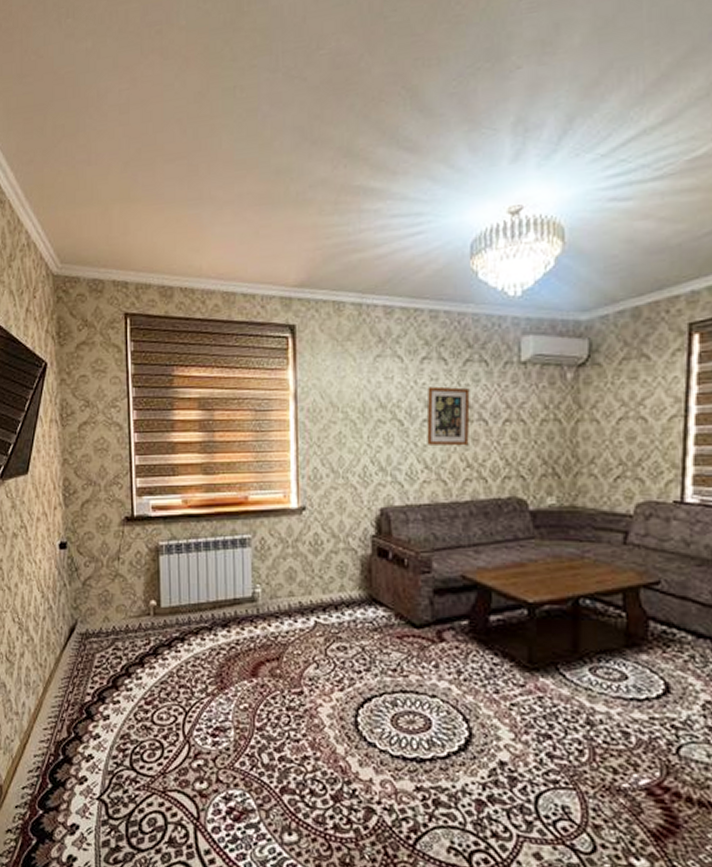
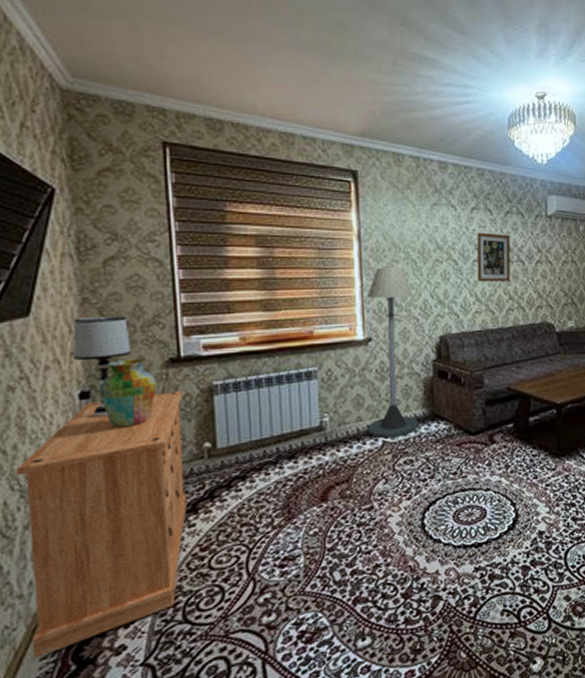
dresser: none [16,548,136,770] -> present [15,391,187,659]
table lamp: none [56,476,97,567] -> present [73,316,131,418]
vase: none [72,515,115,578] -> present [98,358,157,428]
floor lamp: none [299,430,354,619] -> present [367,268,419,438]

